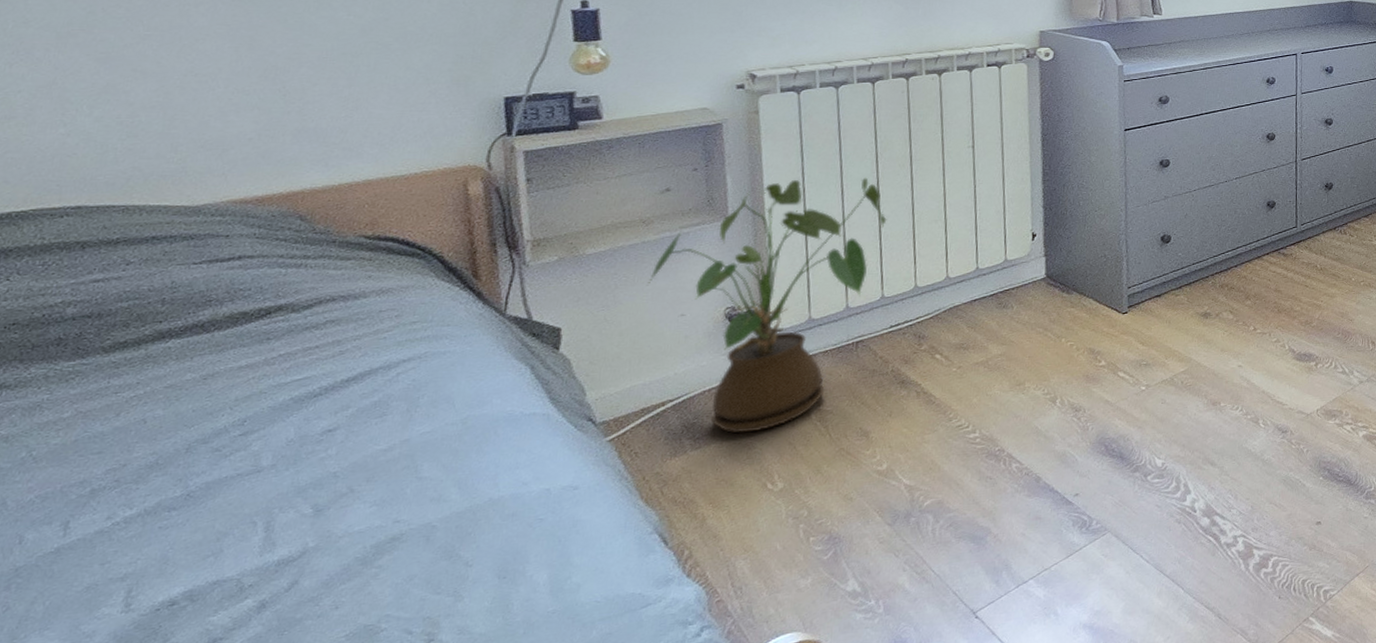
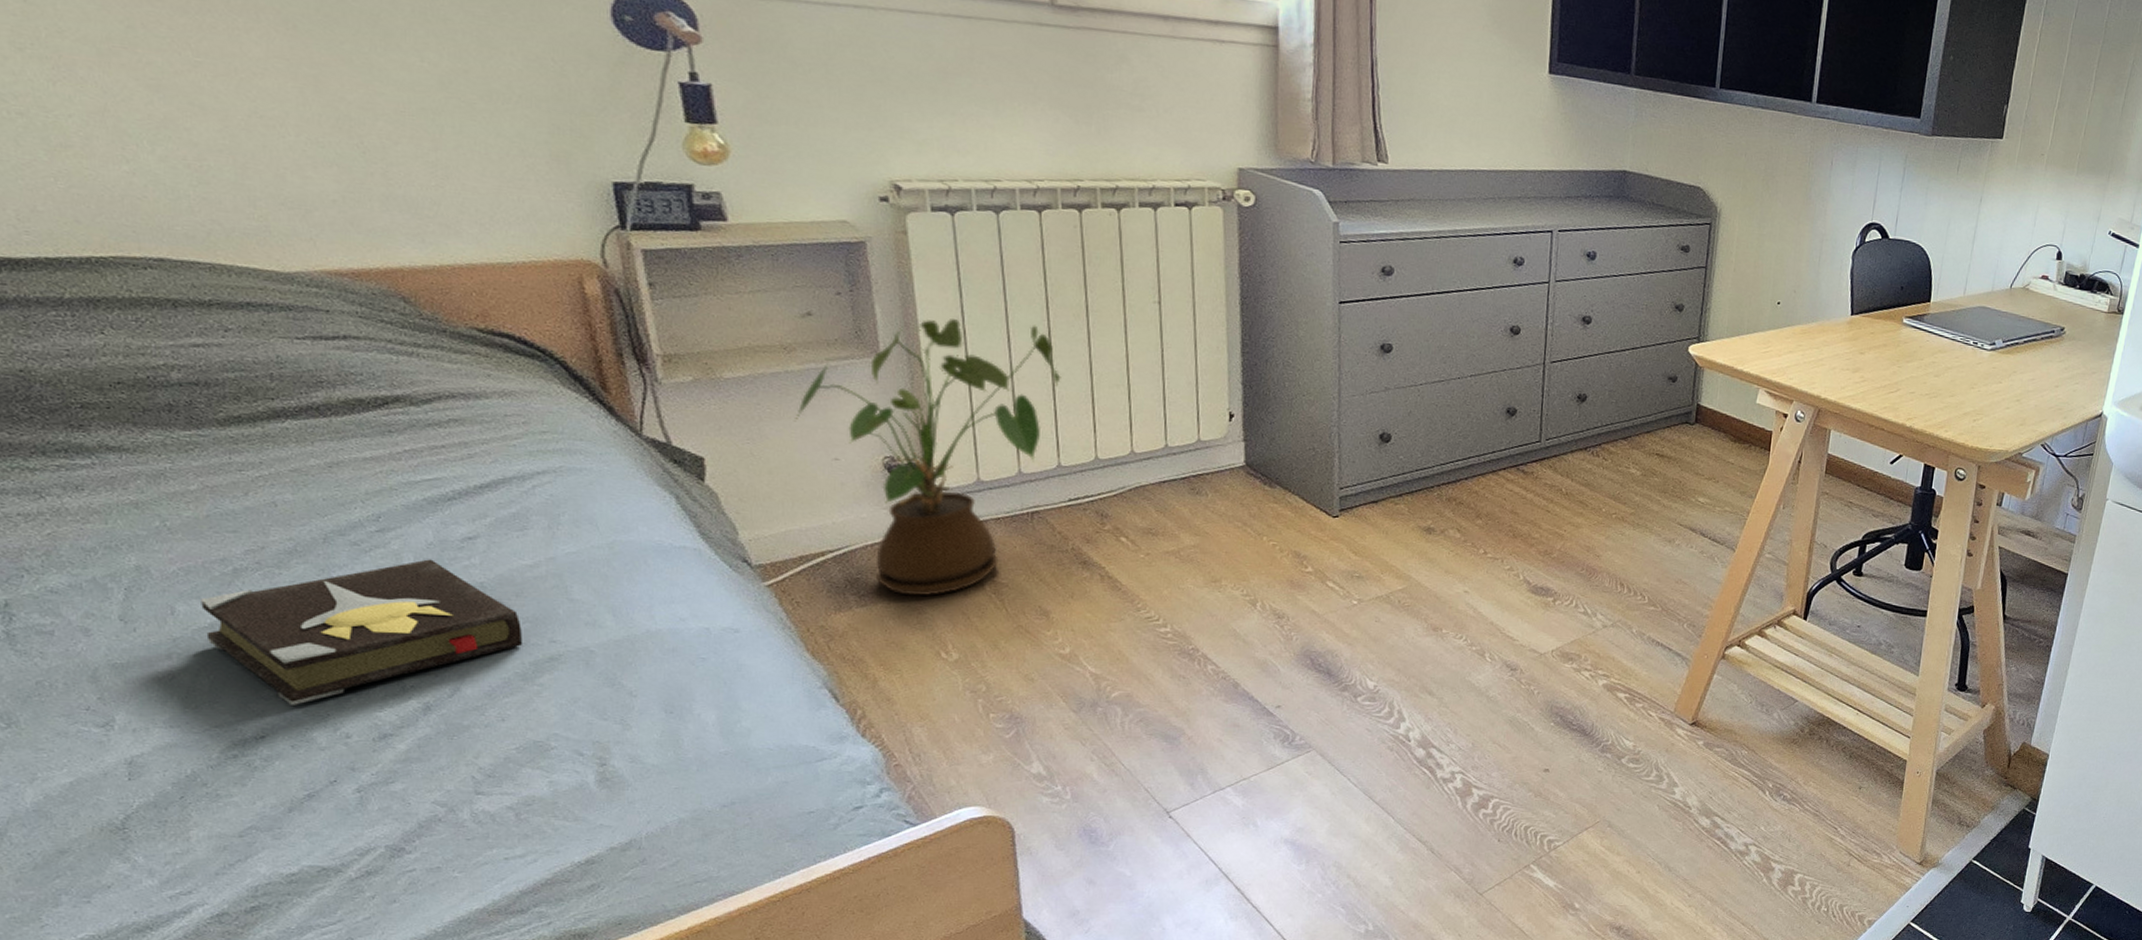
hardback book: none [50,456,368,622] -> present [201,559,523,705]

